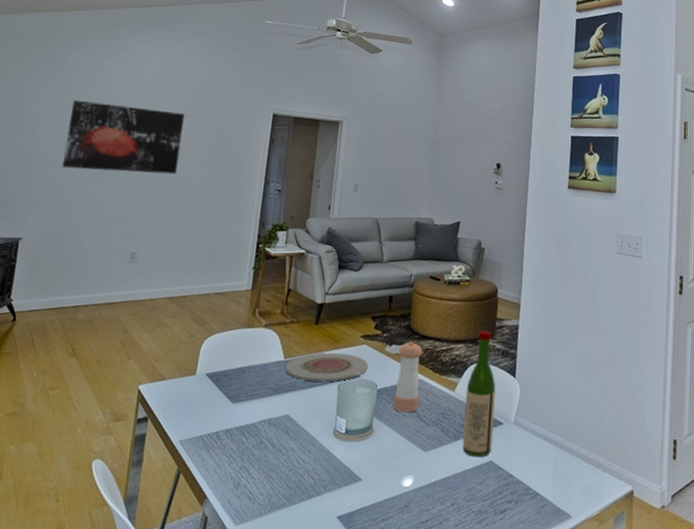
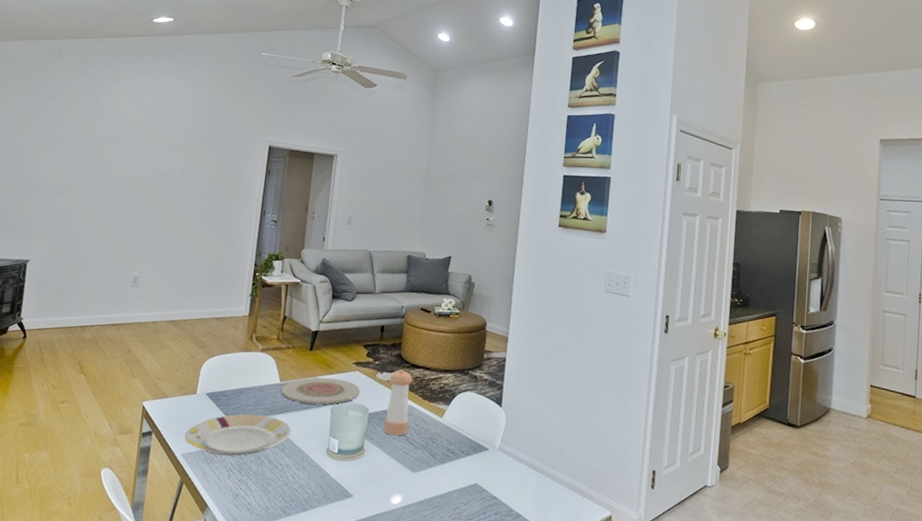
wall art: present [62,100,185,175] -> none [66,127,183,203]
plate: none [182,394,296,442] -> present [184,414,292,456]
wine bottle: present [462,330,496,458] -> none [449,361,483,480]

